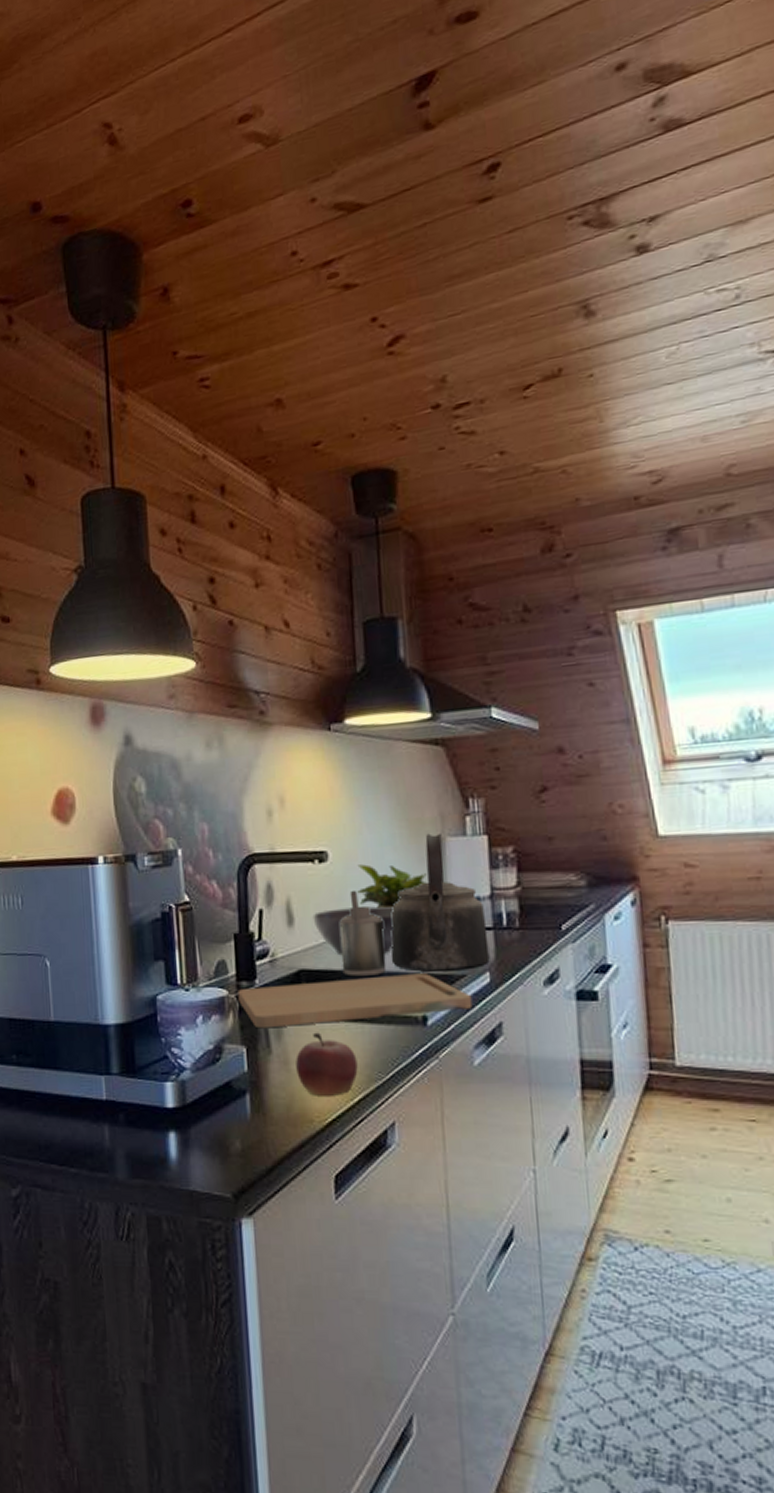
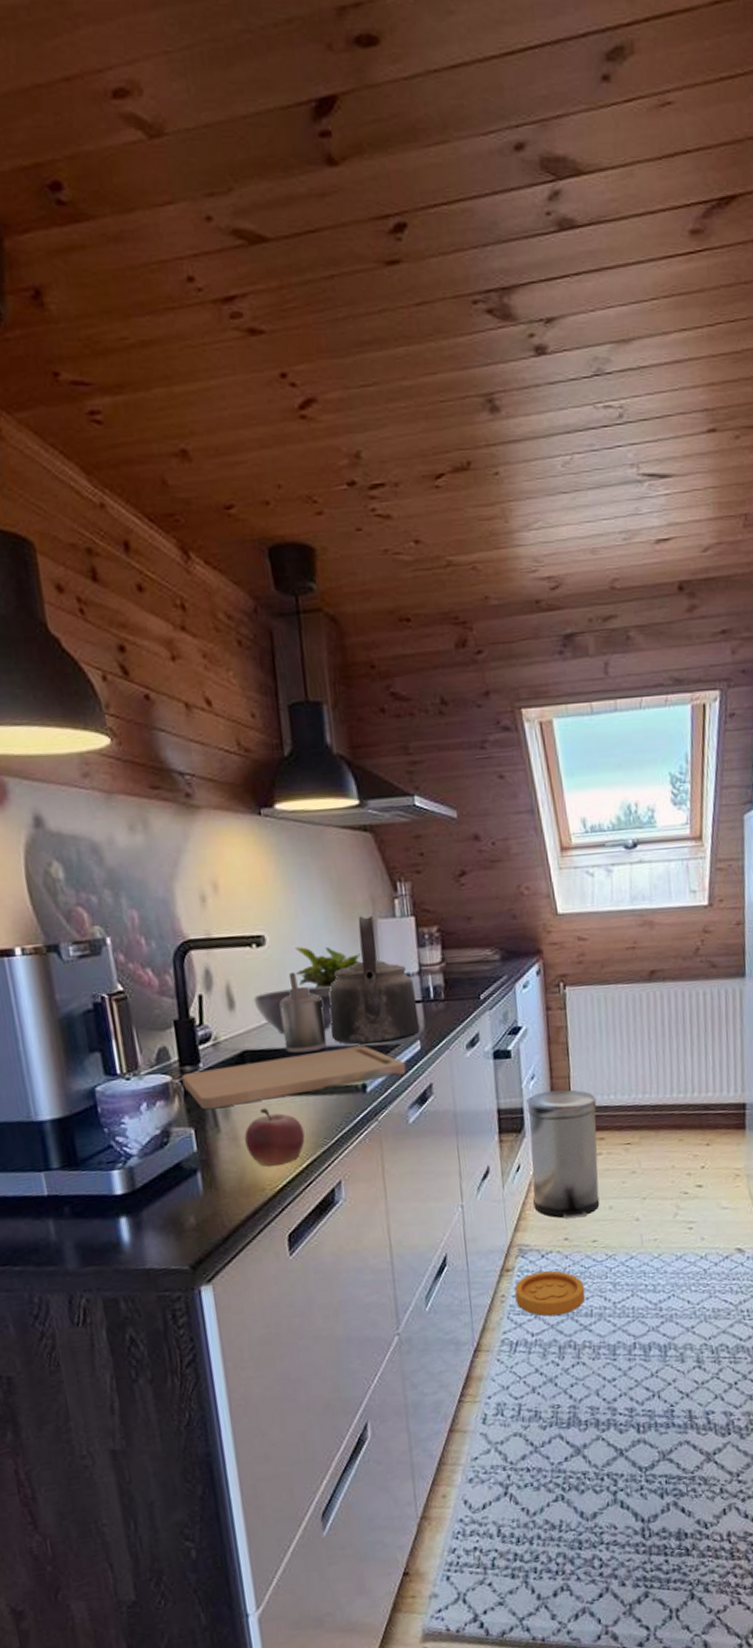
pet bowl: none [598,1269,693,1328] -> present [515,1270,585,1316]
pedal bin: none [617,1043,714,1207] -> present [526,1089,600,1220]

